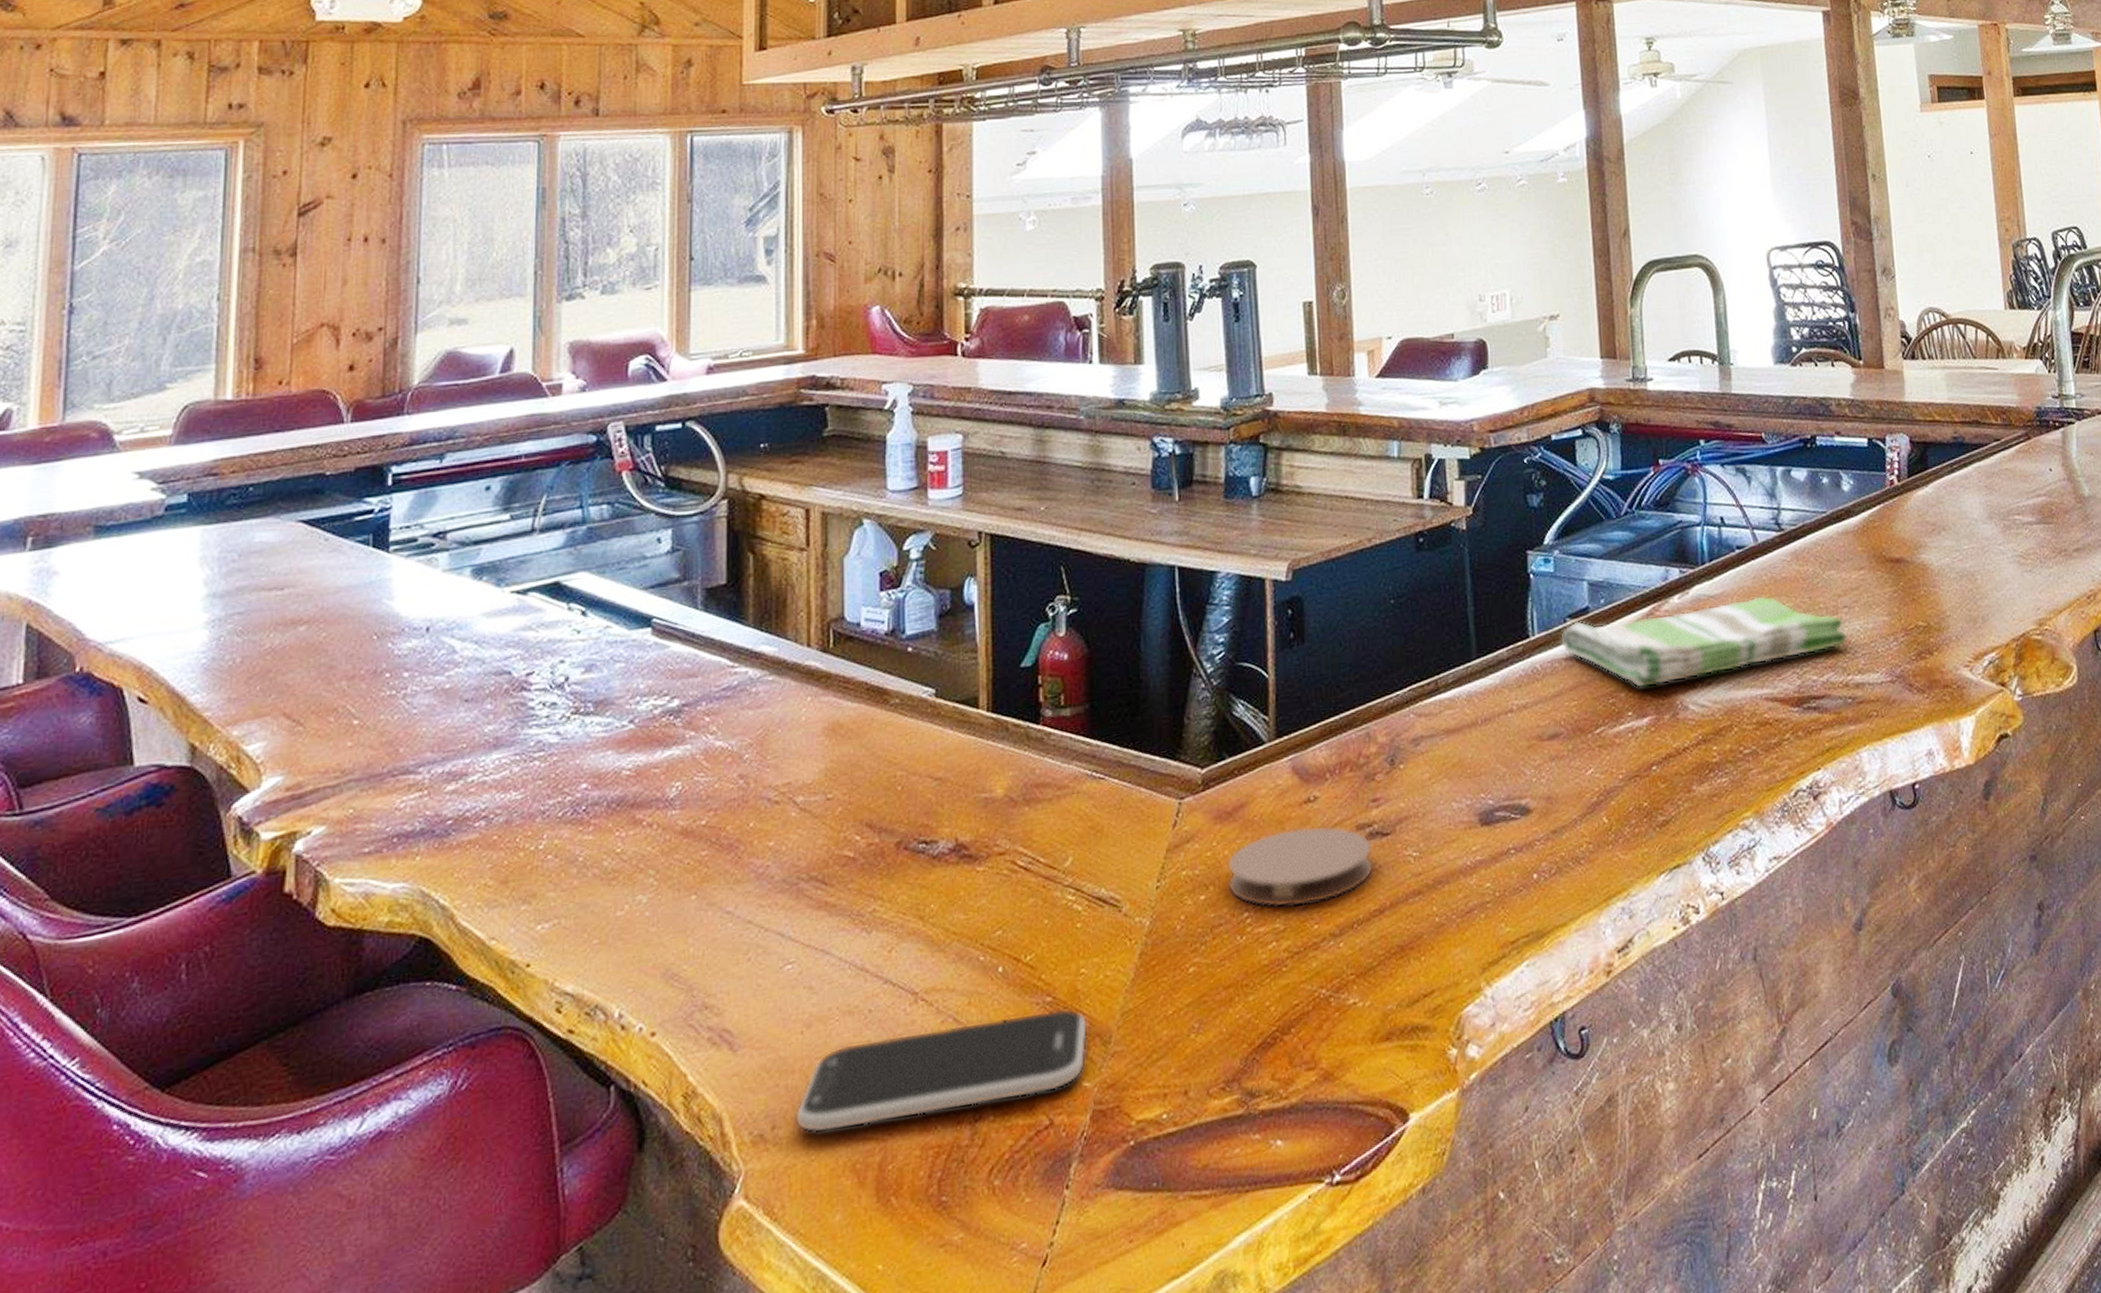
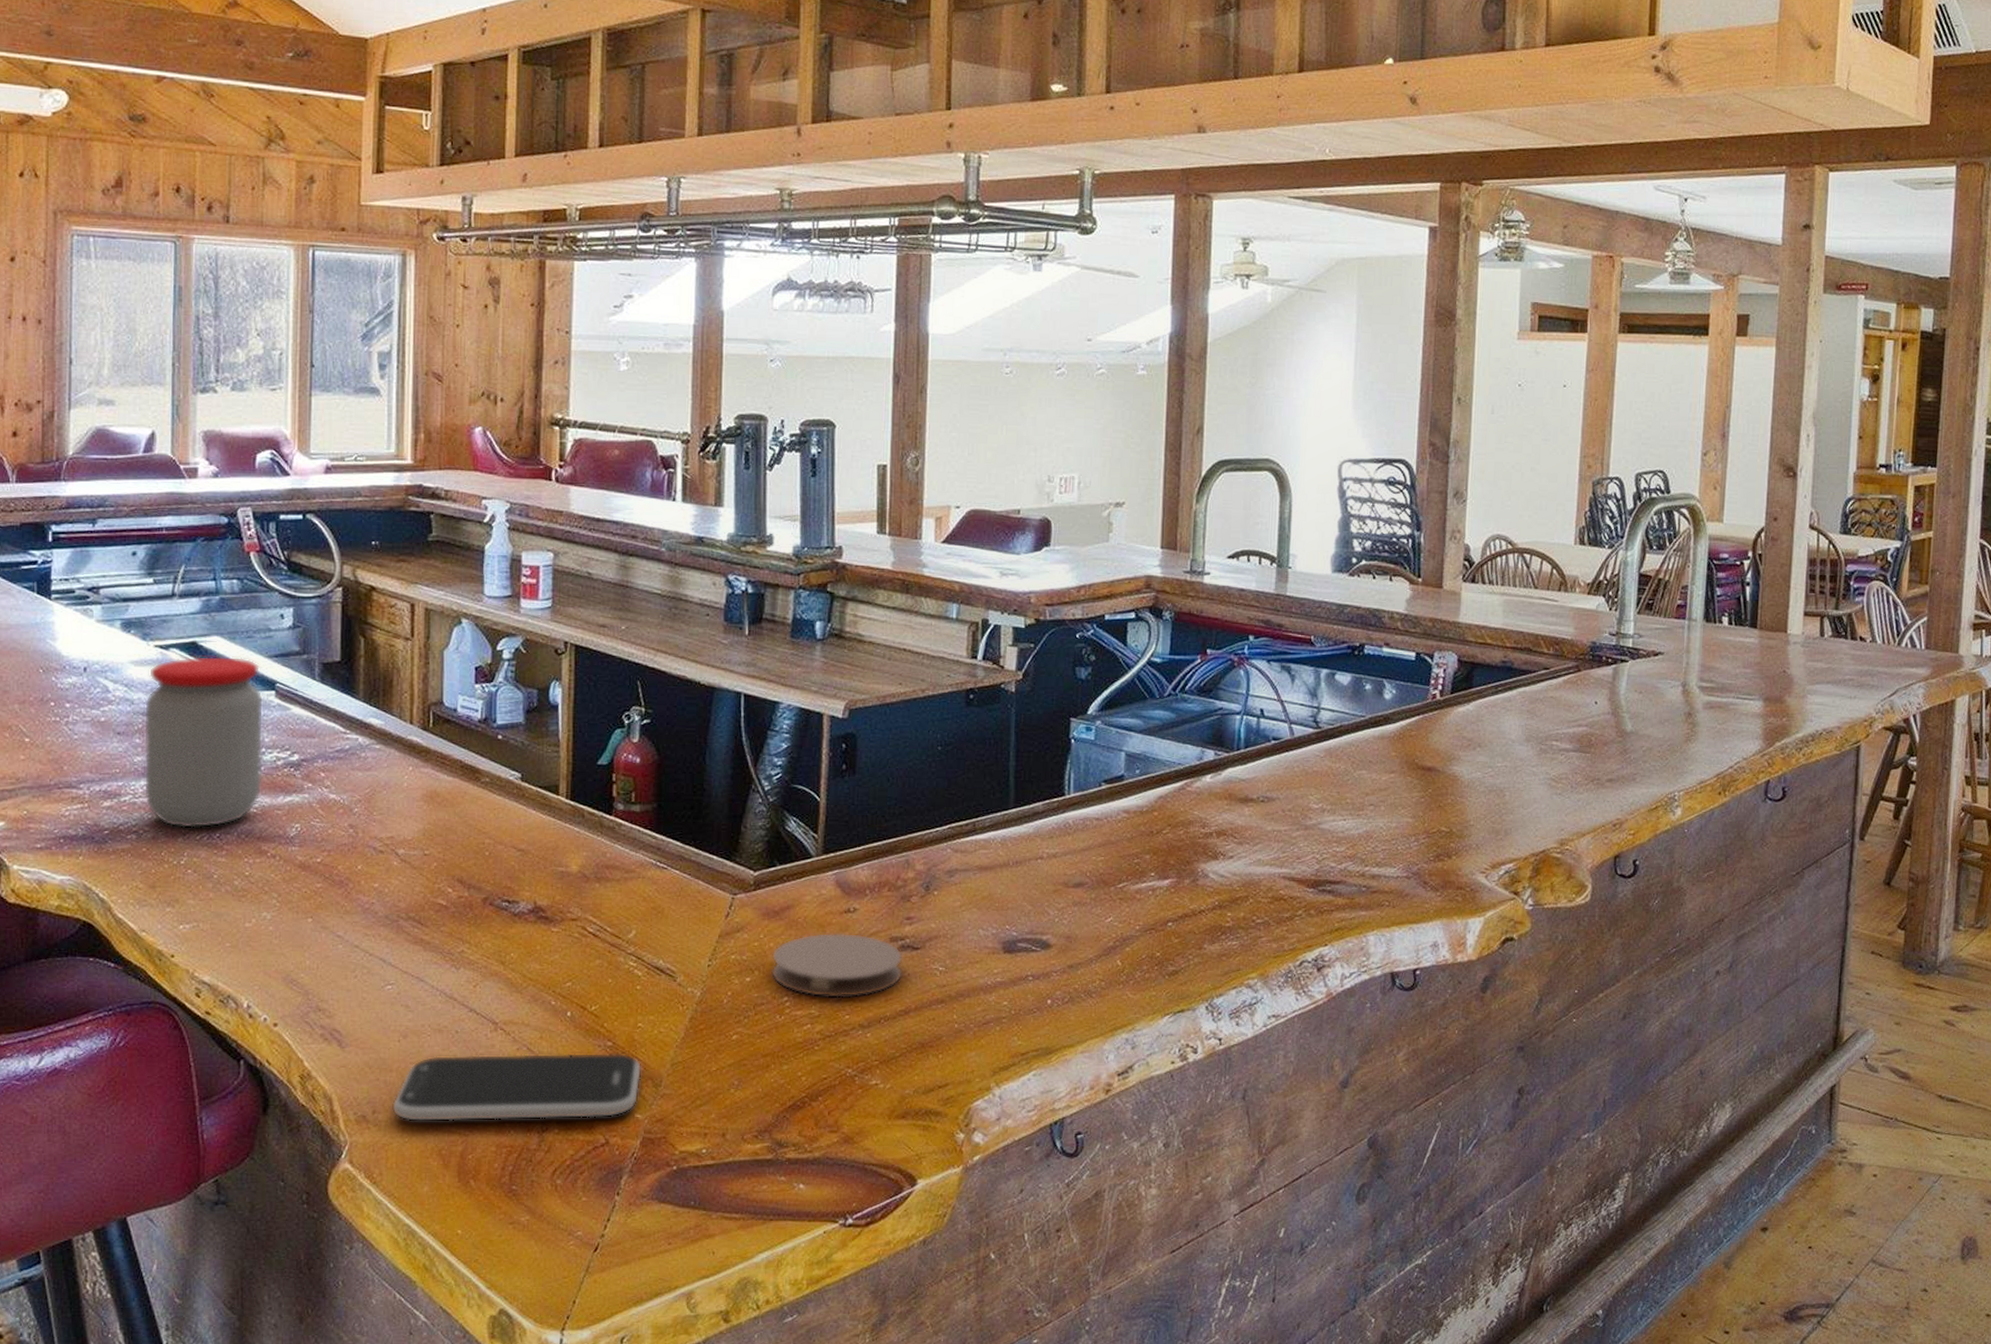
jar: none [495,593,639,806] -> present [143,656,264,828]
dish towel: present [1559,596,1848,689] -> none [1093,785,1370,854]

